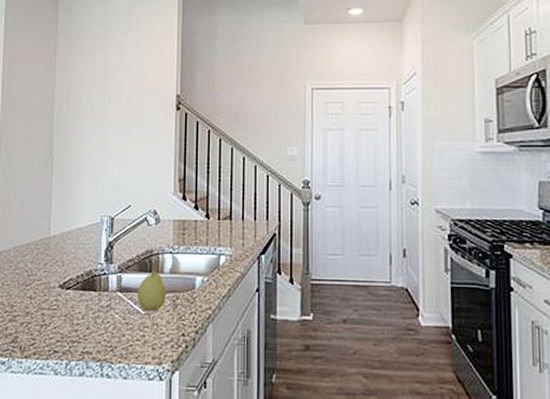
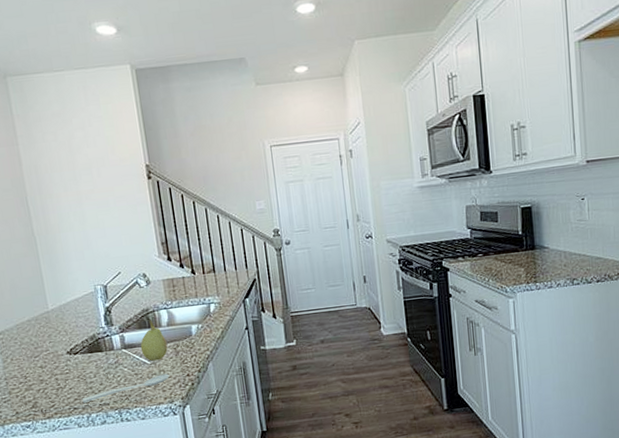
spoon: none [64,328,162,347] -> present [82,374,170,403]

